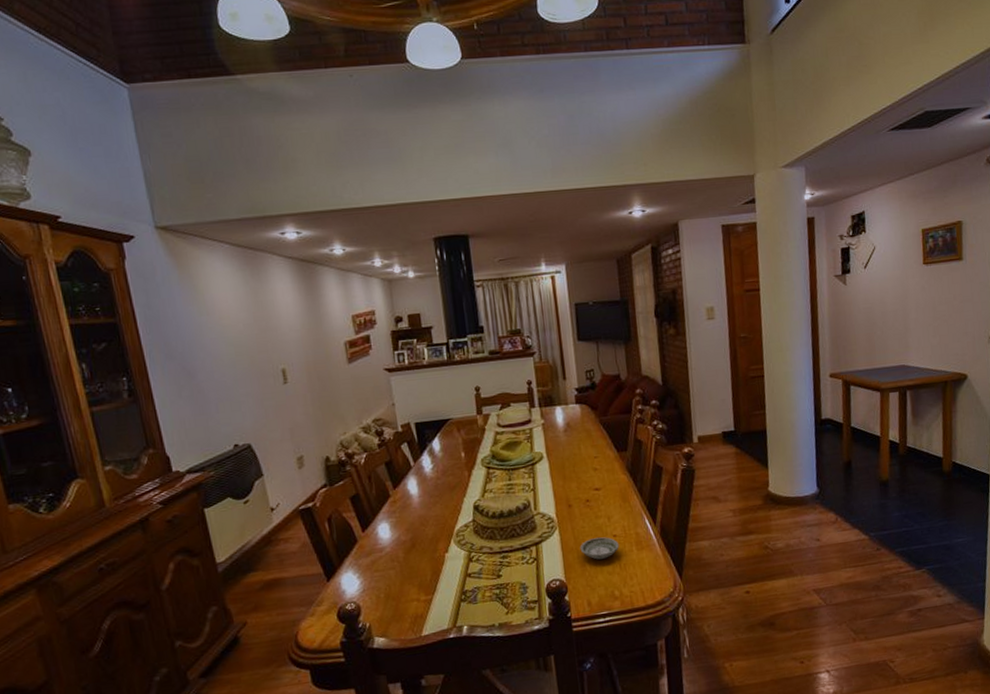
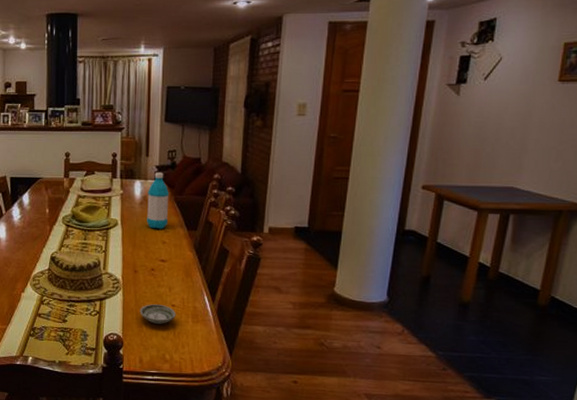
water bottle: none [570,394,597,457] -> present [147,172,170,229]

